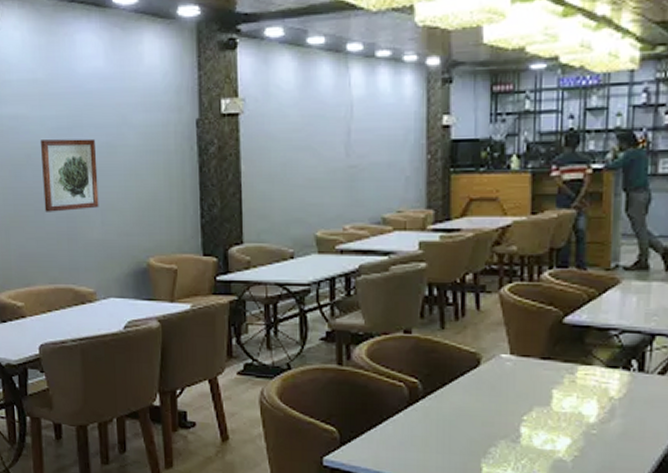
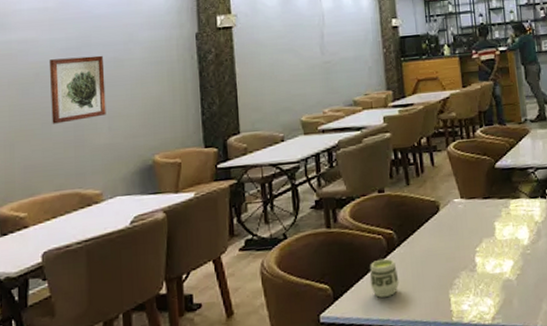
cup: none [384,409,420,452] -> present [369,258,399,298]

